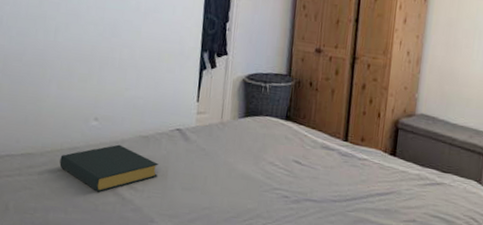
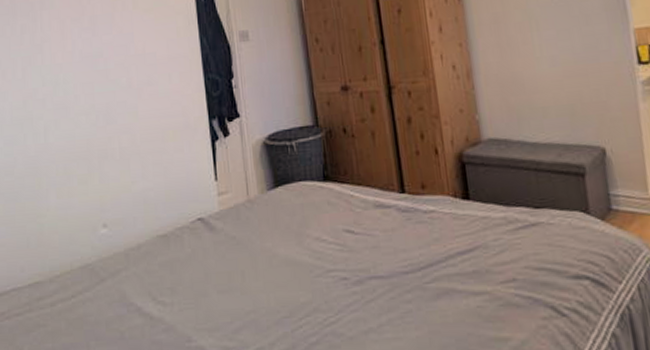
hardback book: present [59,144,159,192] -> none [72,251,186,315]

